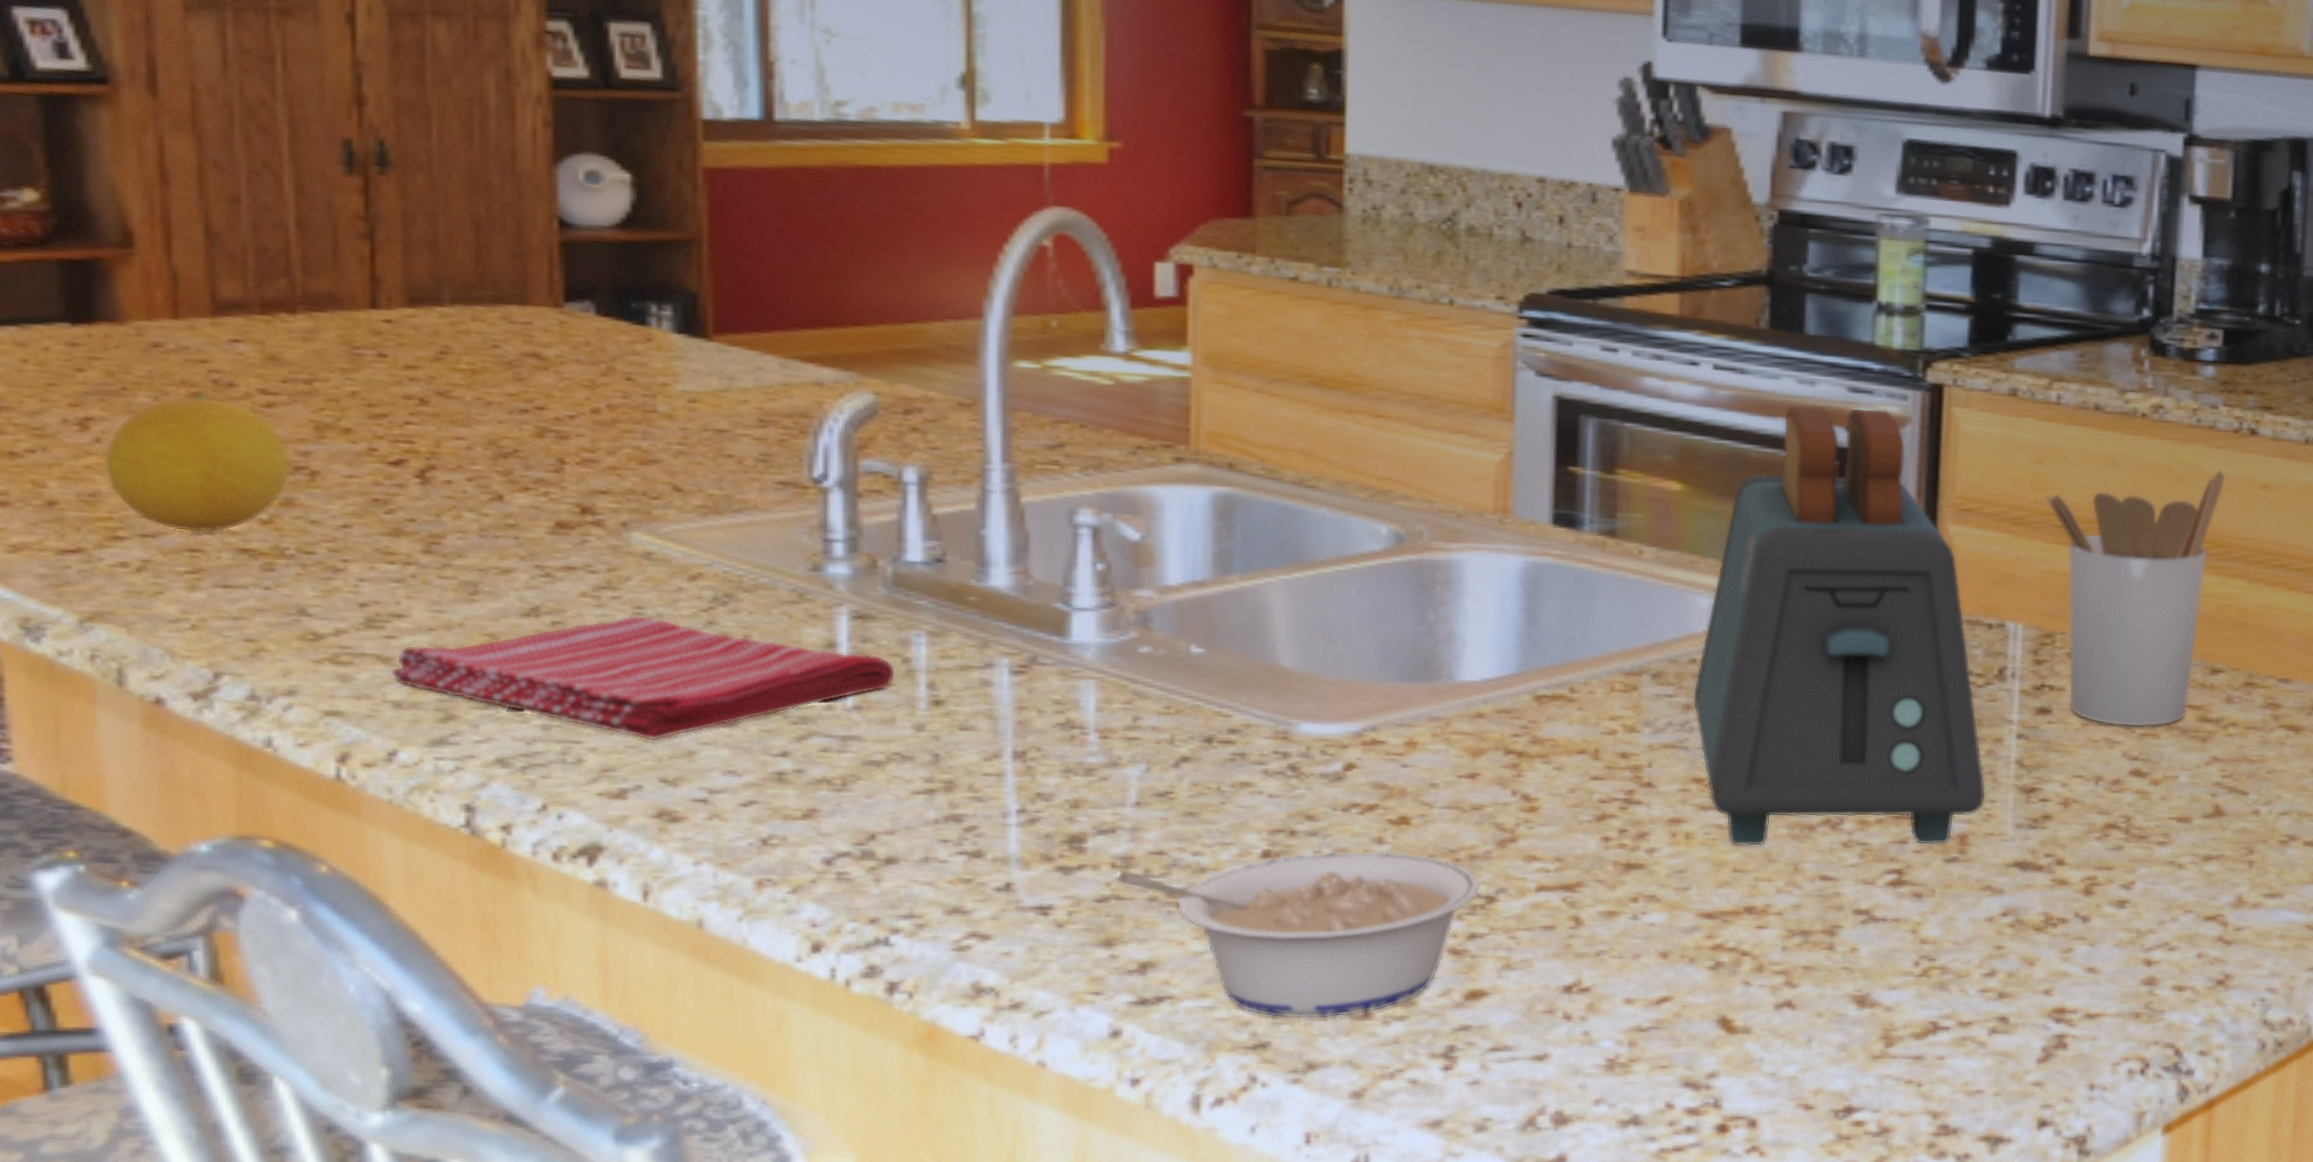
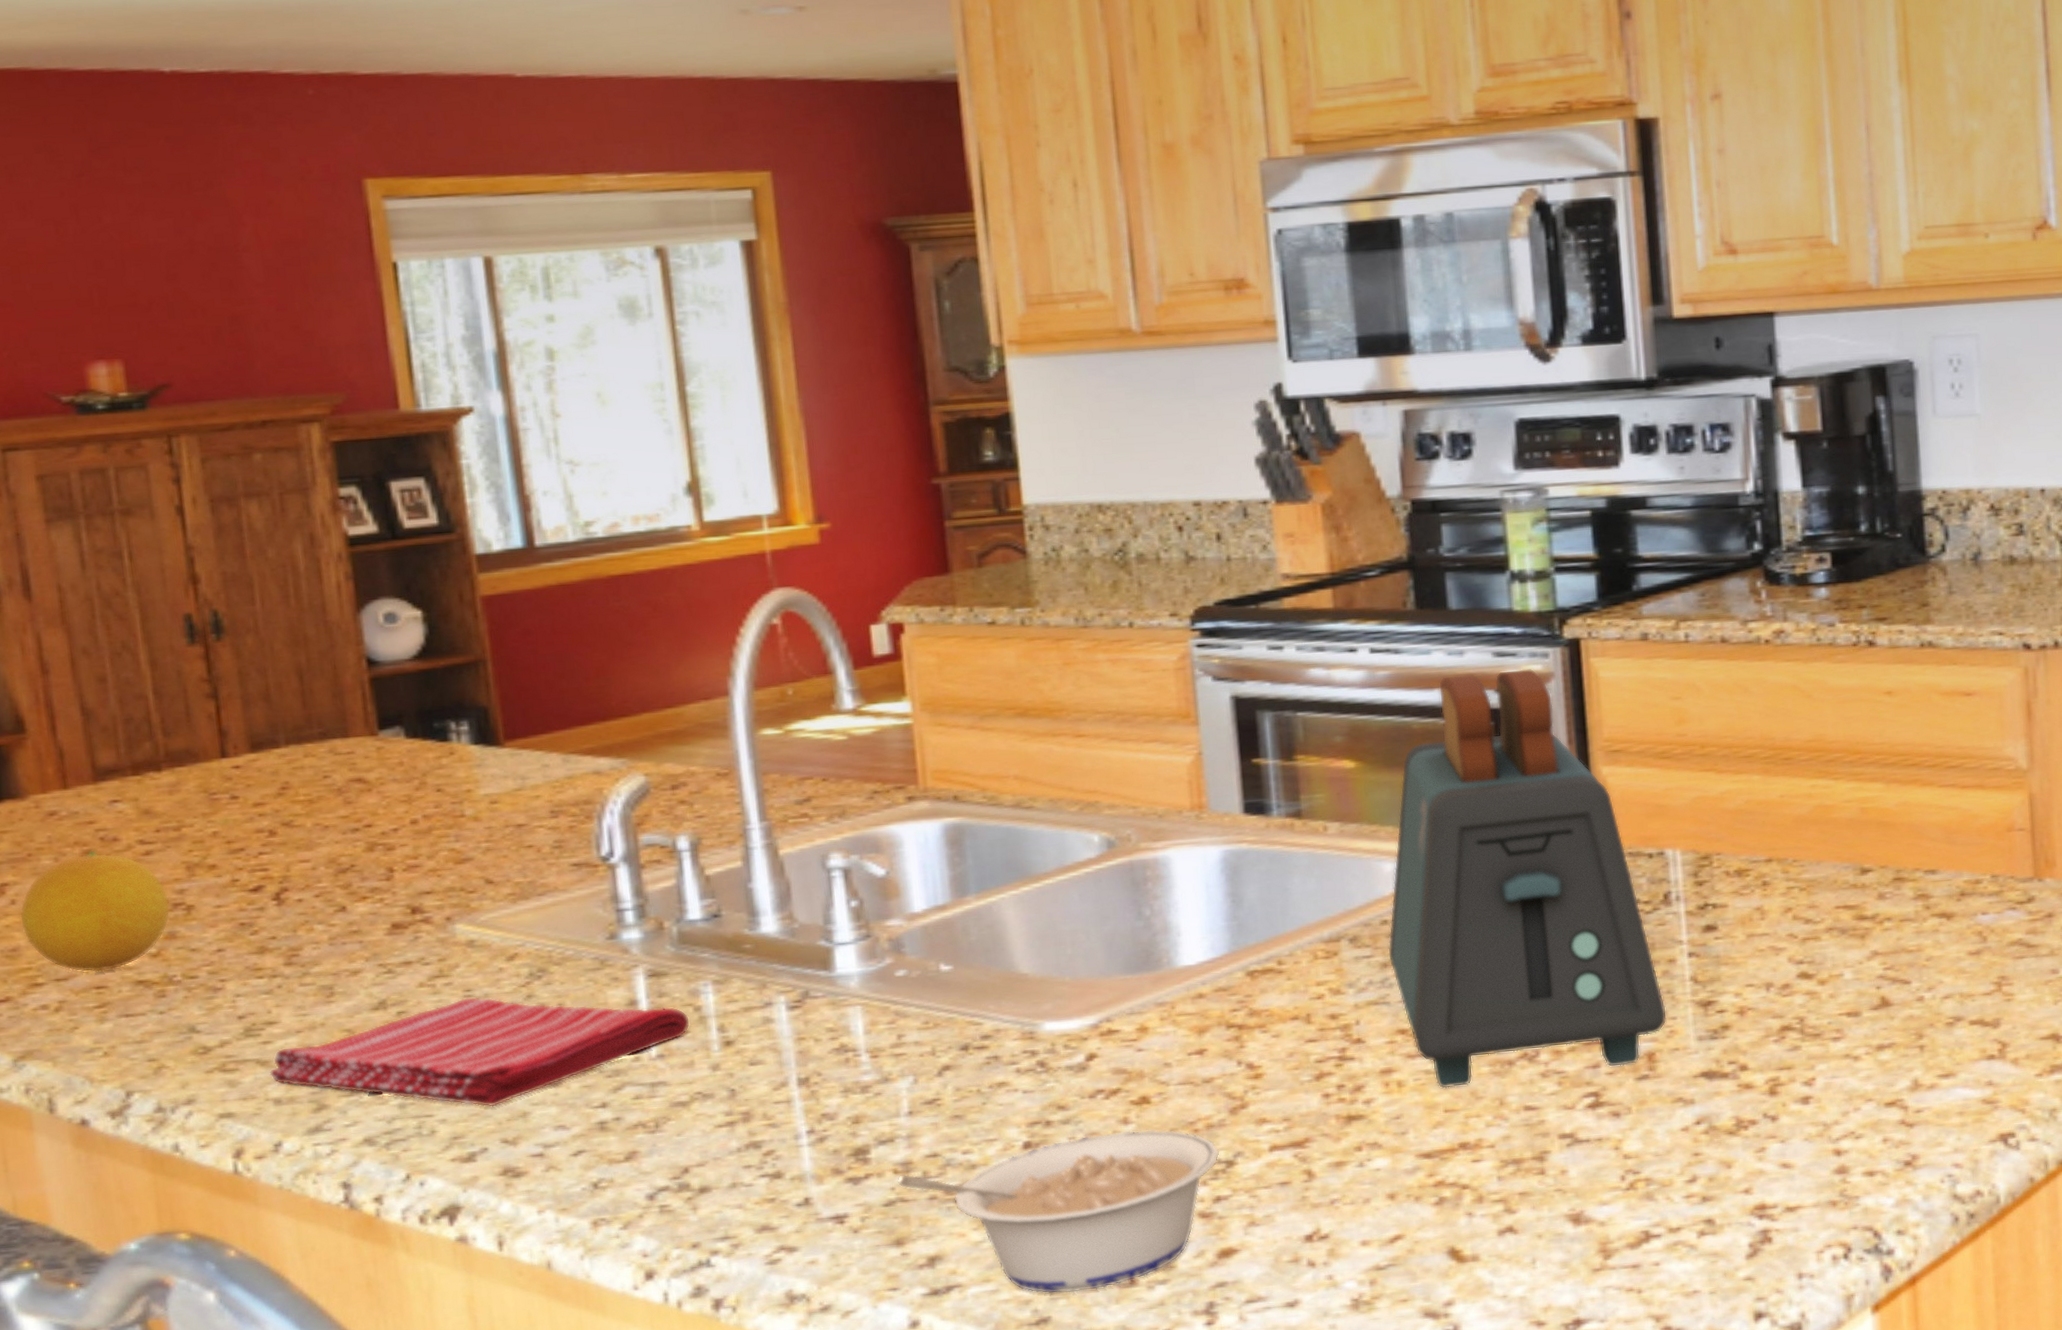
utensil holder: present [2045,469,2226,727] -> none [1686,682,1851,934]

